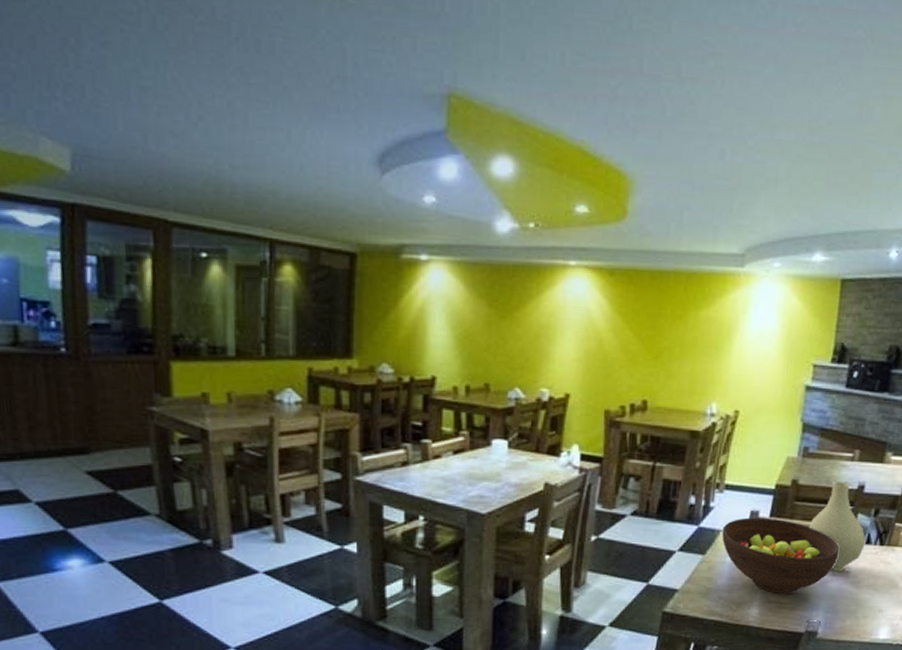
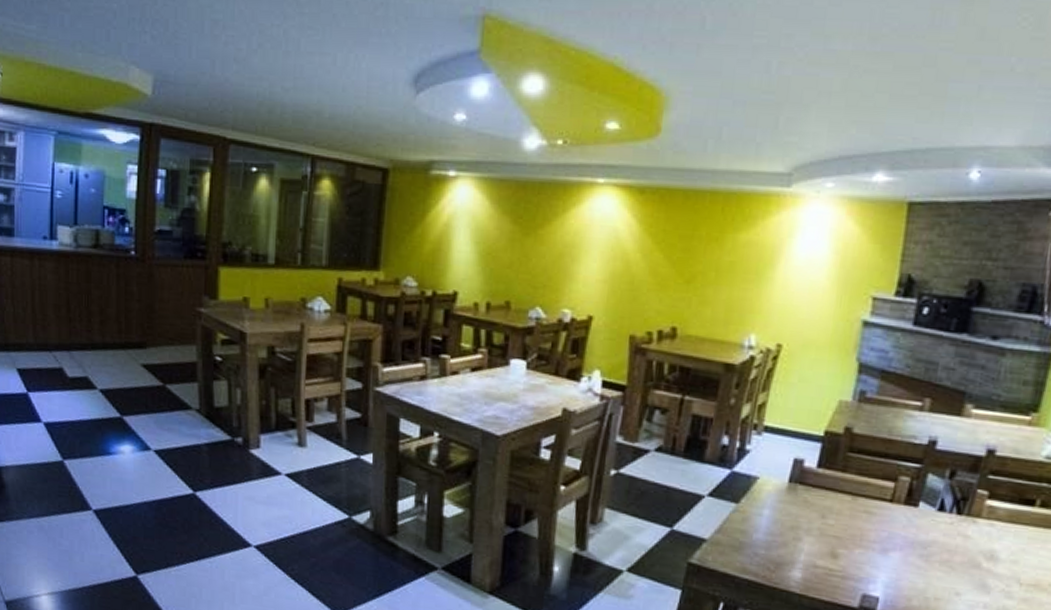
fruit bowl: present [722,517,840,595] -> none [759,465,905,561]
vase: present [809,482,866,571] -> none [865,433,939,541]

